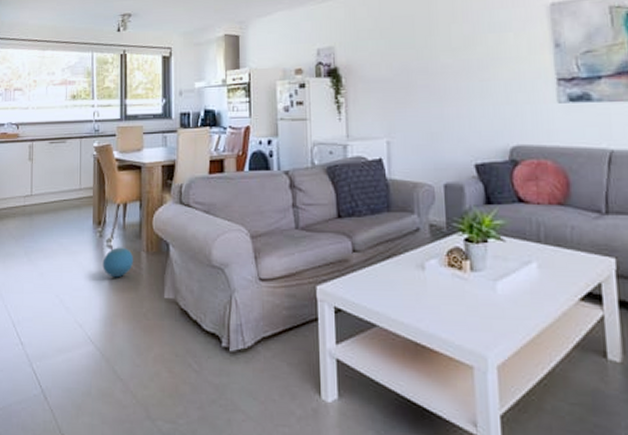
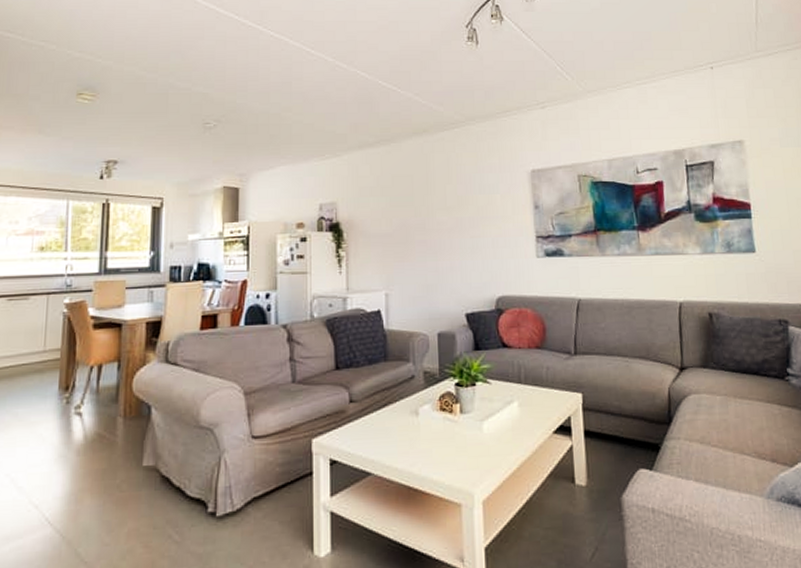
ball: present [102,247,133,278] -> none [68,413,107,449]

